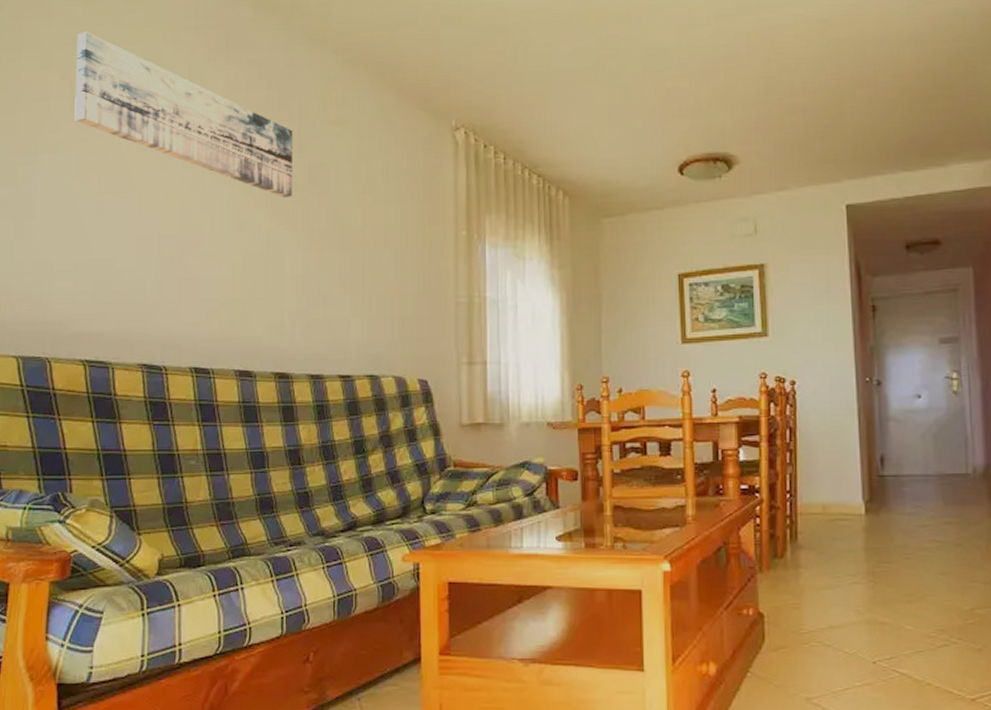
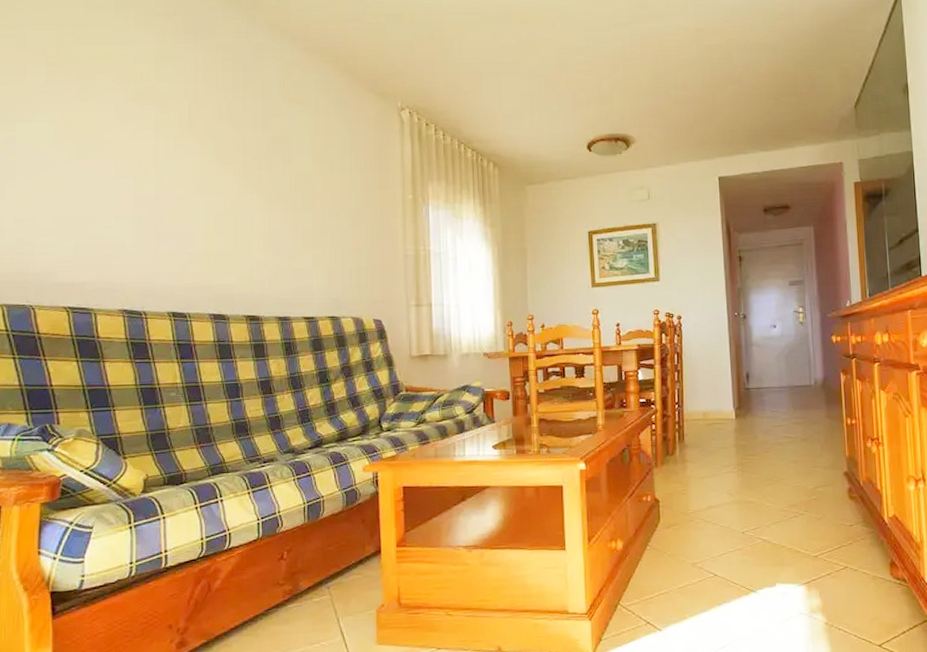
wall art: present [74,31,293,198] -> none [51,13,259,165]

